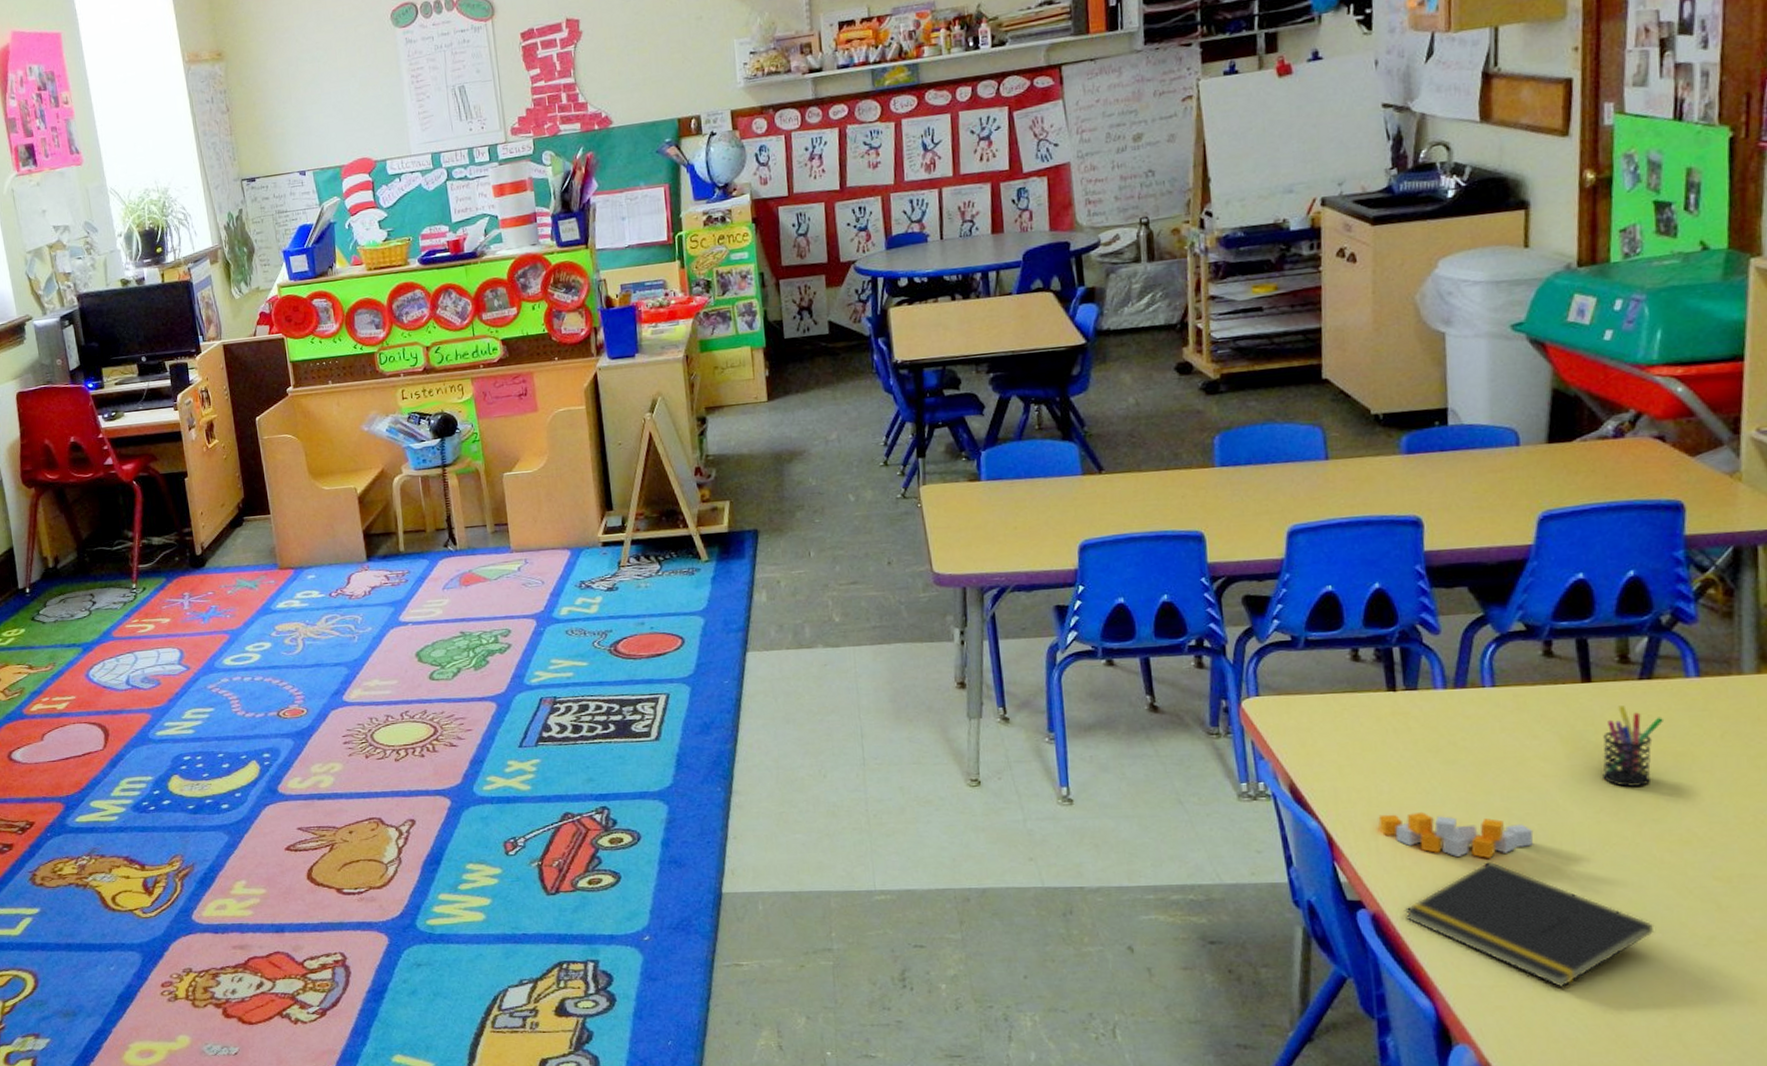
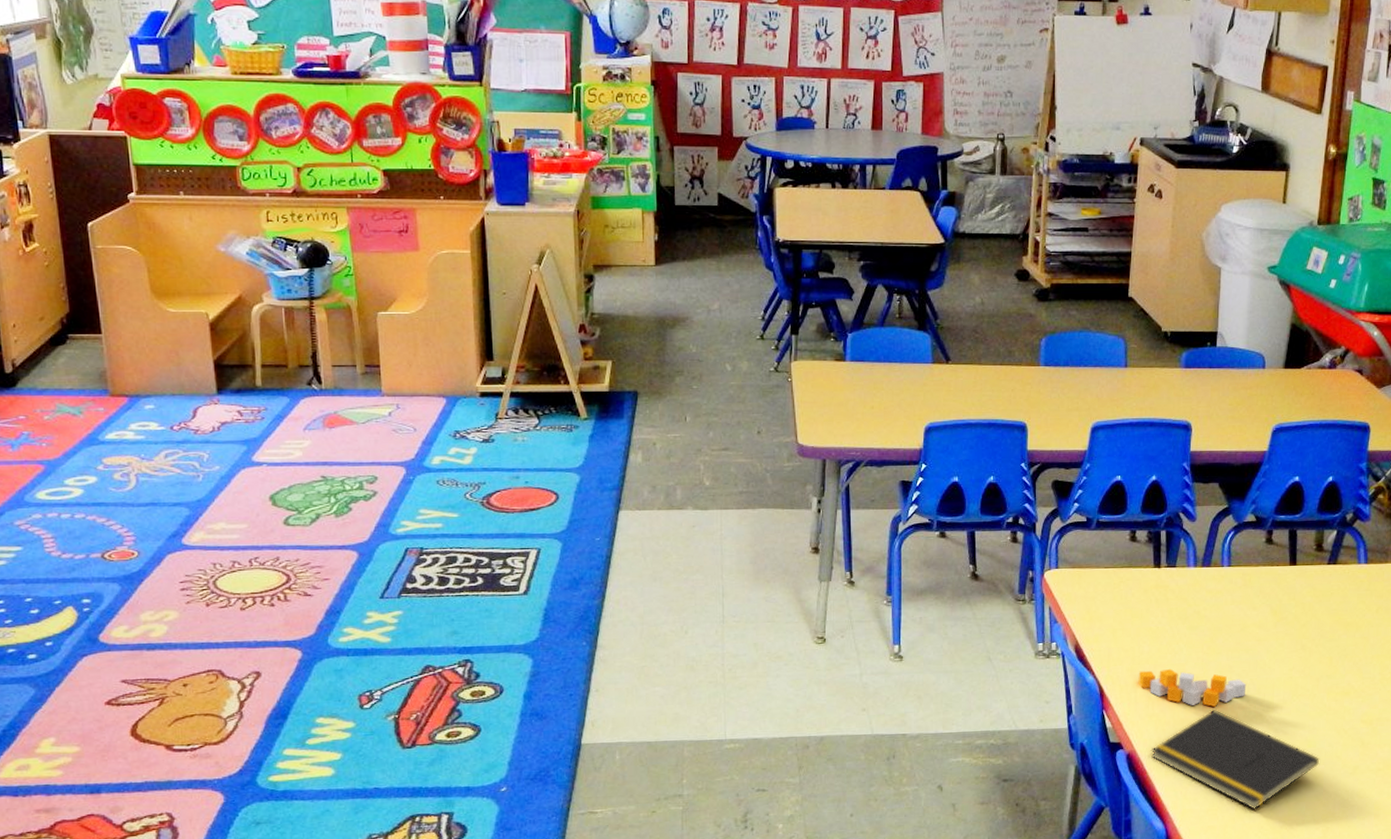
pen holder: present [1602,706,1663,787] -> none [1297,585,1341,649]

